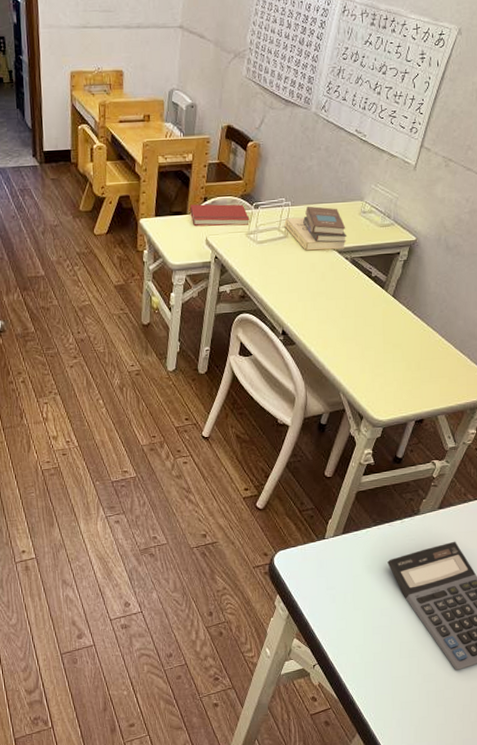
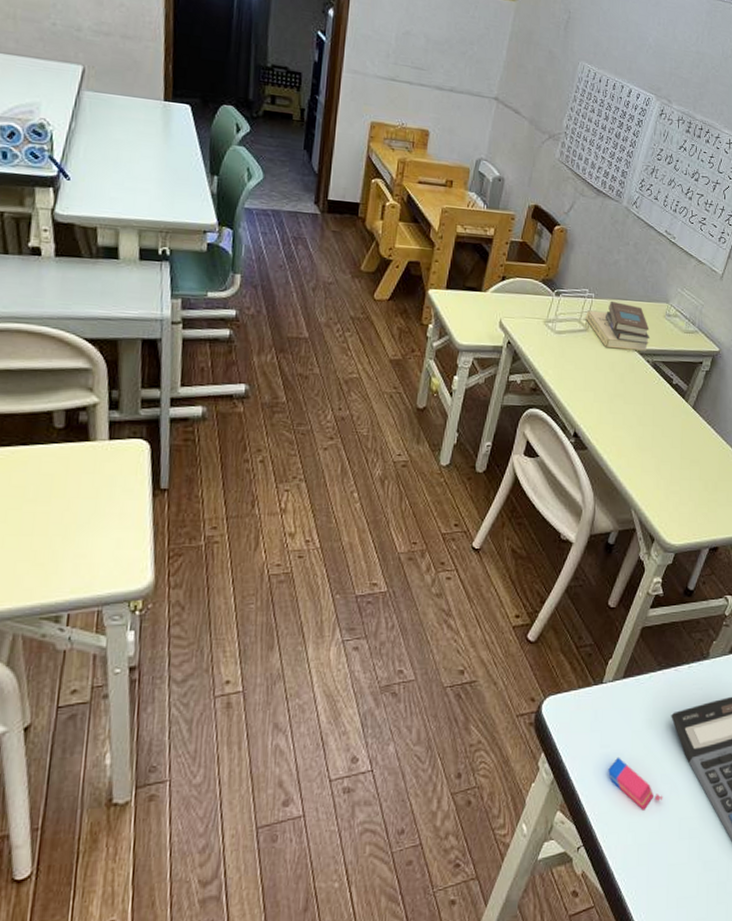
book: present [190,204,250,226] -> none [485,282,549,313]
eraser: none [335,596,385,637] -> present [608,757,663,810]

